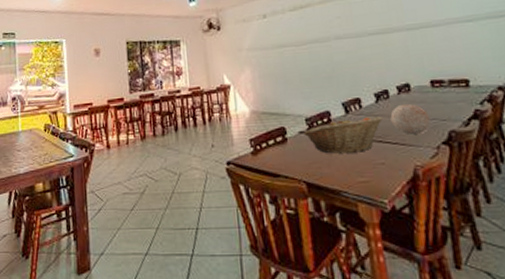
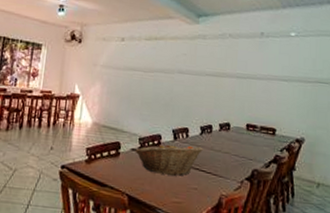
decorative ball: present [390,103,431,134] -> none [209,139,241,168]

